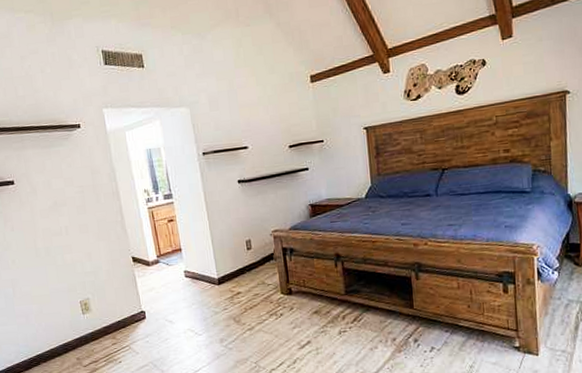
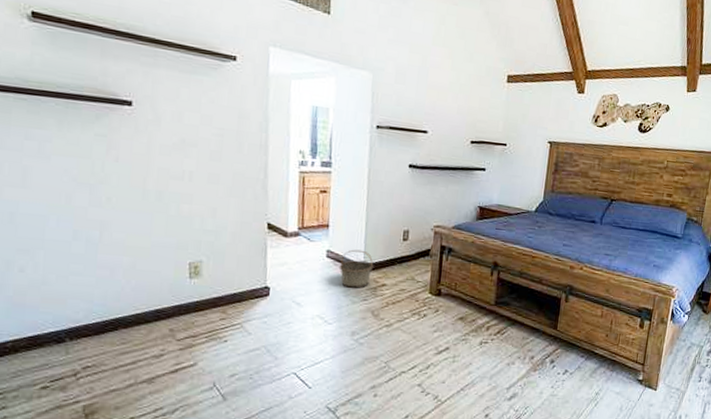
basket: none [197,265,227,301] -> present [339,249,374,288]

